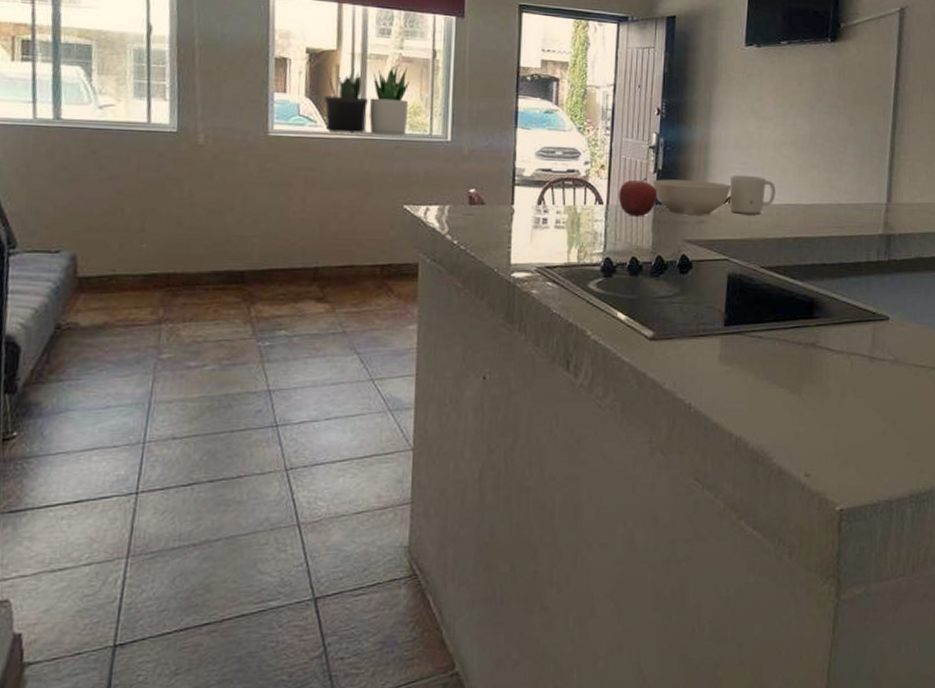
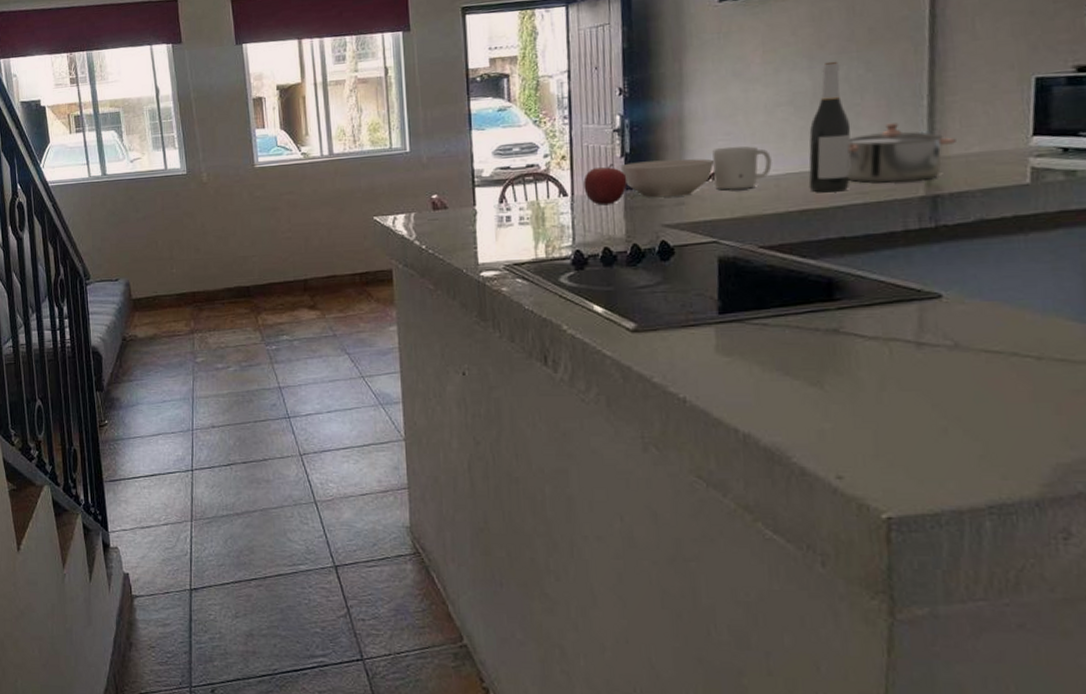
planter: present [324,67,368,134] -> none [293,97,333,158]
planter: present [369,66,411,136] -> none [334,87,369,155]
wine bottle: none [802,113,836,224] -> present [808,61,851,193]
cooking pot: none [830,171,906,221] -> present [847,123,956,183]

